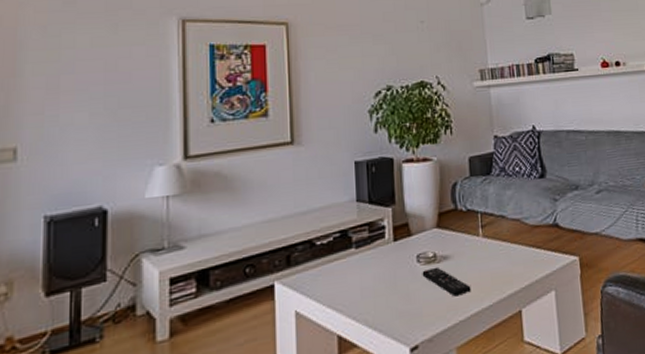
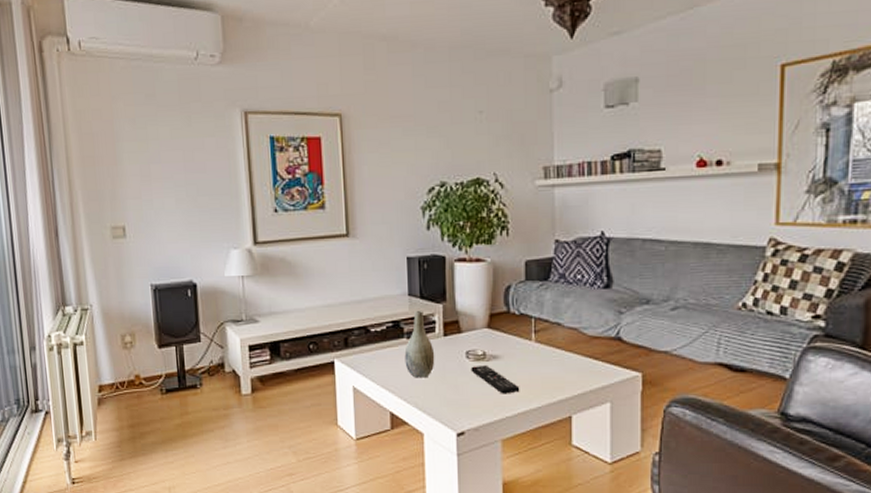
vase: none [353,215,386,292] -> present [404,310,435,378]

